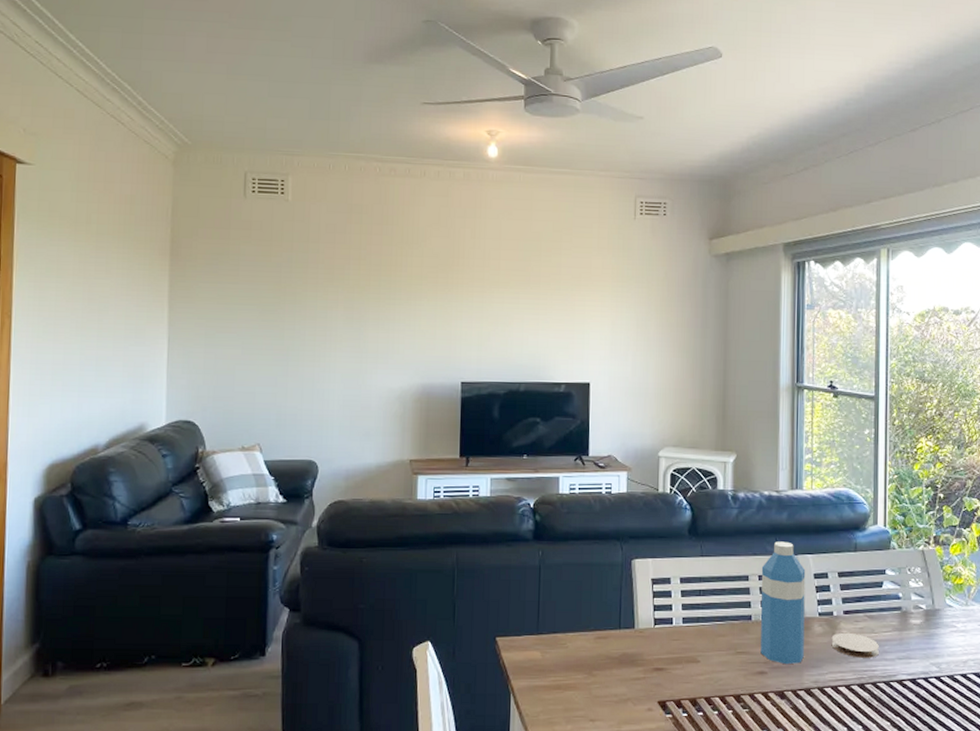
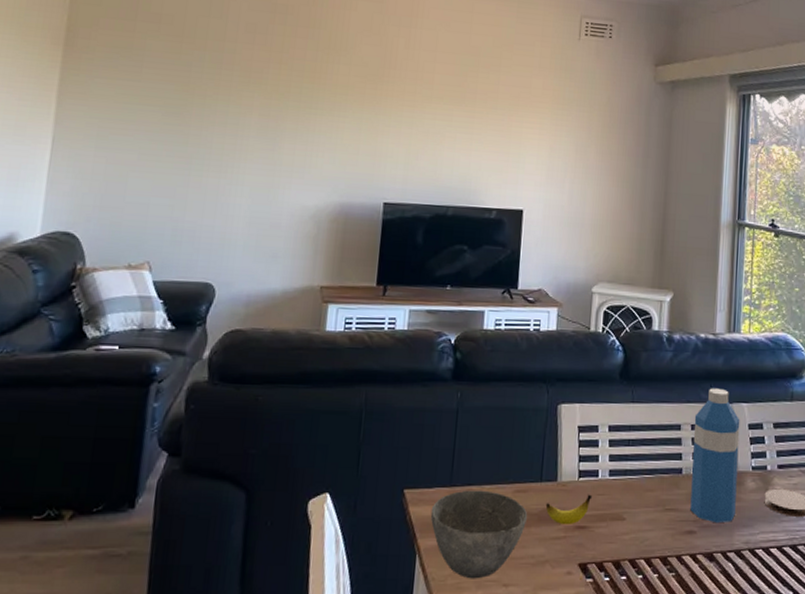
bowl: none [521,637,609,715] -> present [430,490,528,579]
banana: none [625,639,668,668] -> present [545,494,593,525]

